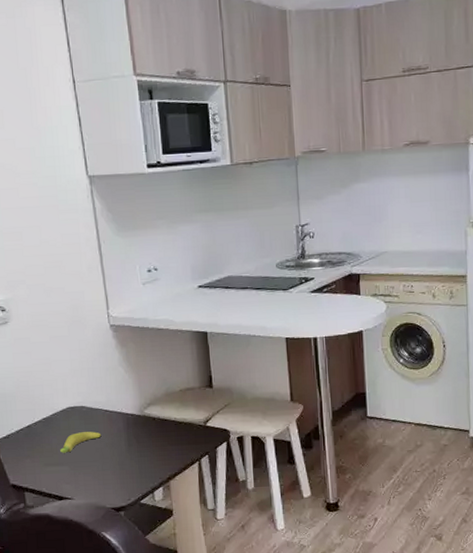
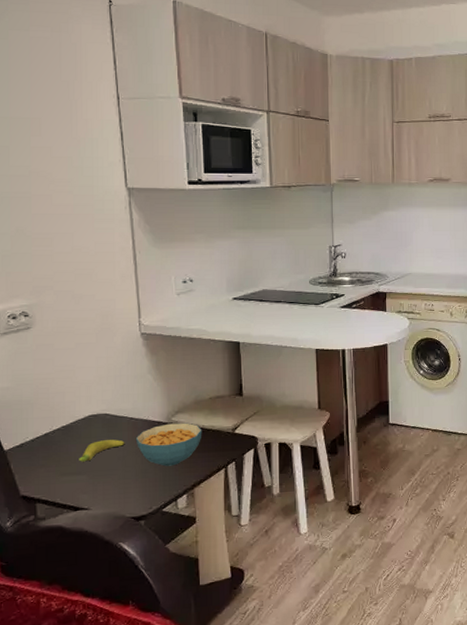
cereal bowl: none [111,415,175,459] -> present [135,422,202,466]

